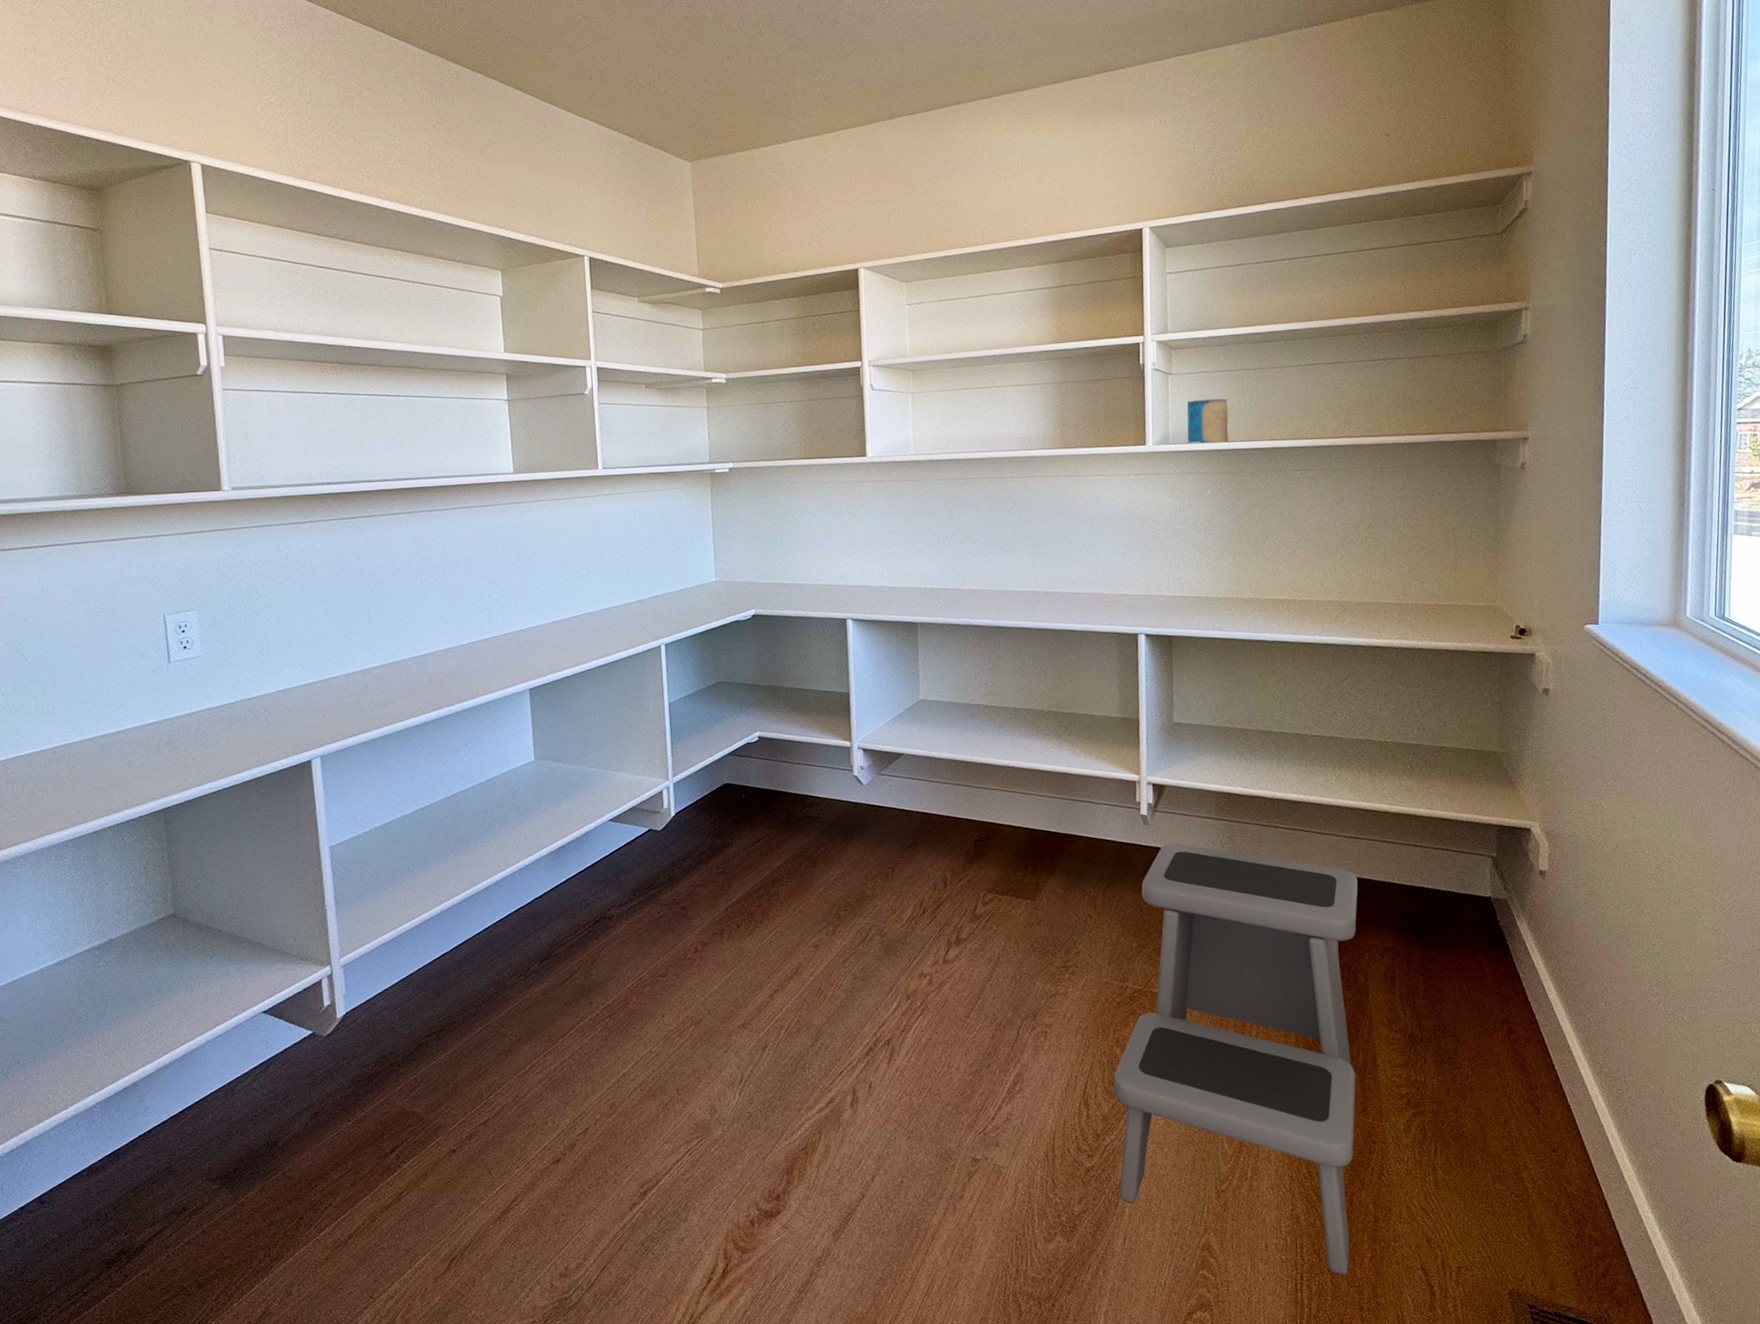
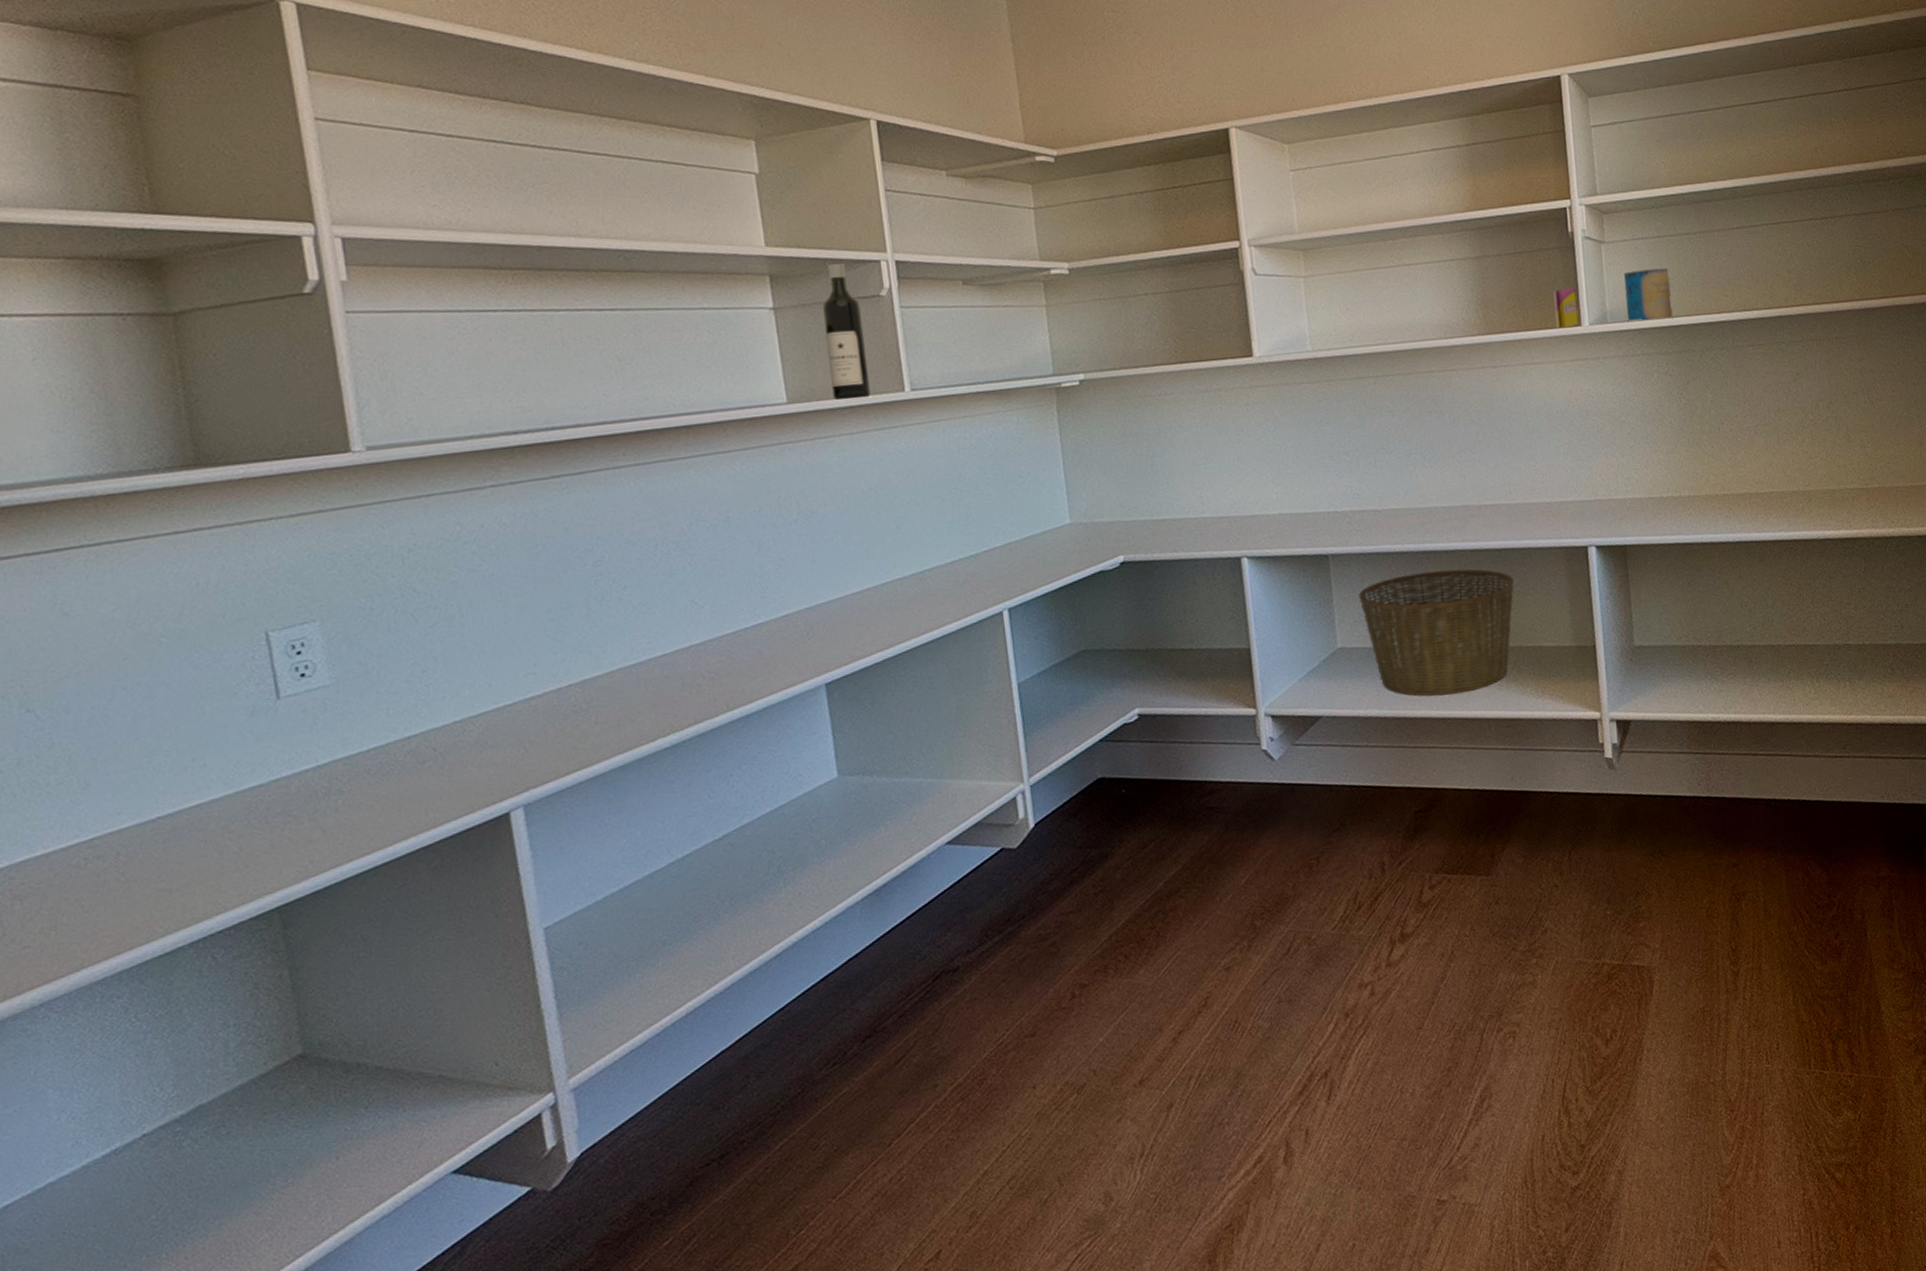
bottle: none [542,366,574,473] -> present [822,261,871,401]
basket: none [939,643,1072,747] -> present [1358,569,1515,696]
step stool: present [1114,843,1358,1276] -> none [1596,786,1868,1261]
can: none [1123,412,1144,448] -> present [1553,288,1579,330]

